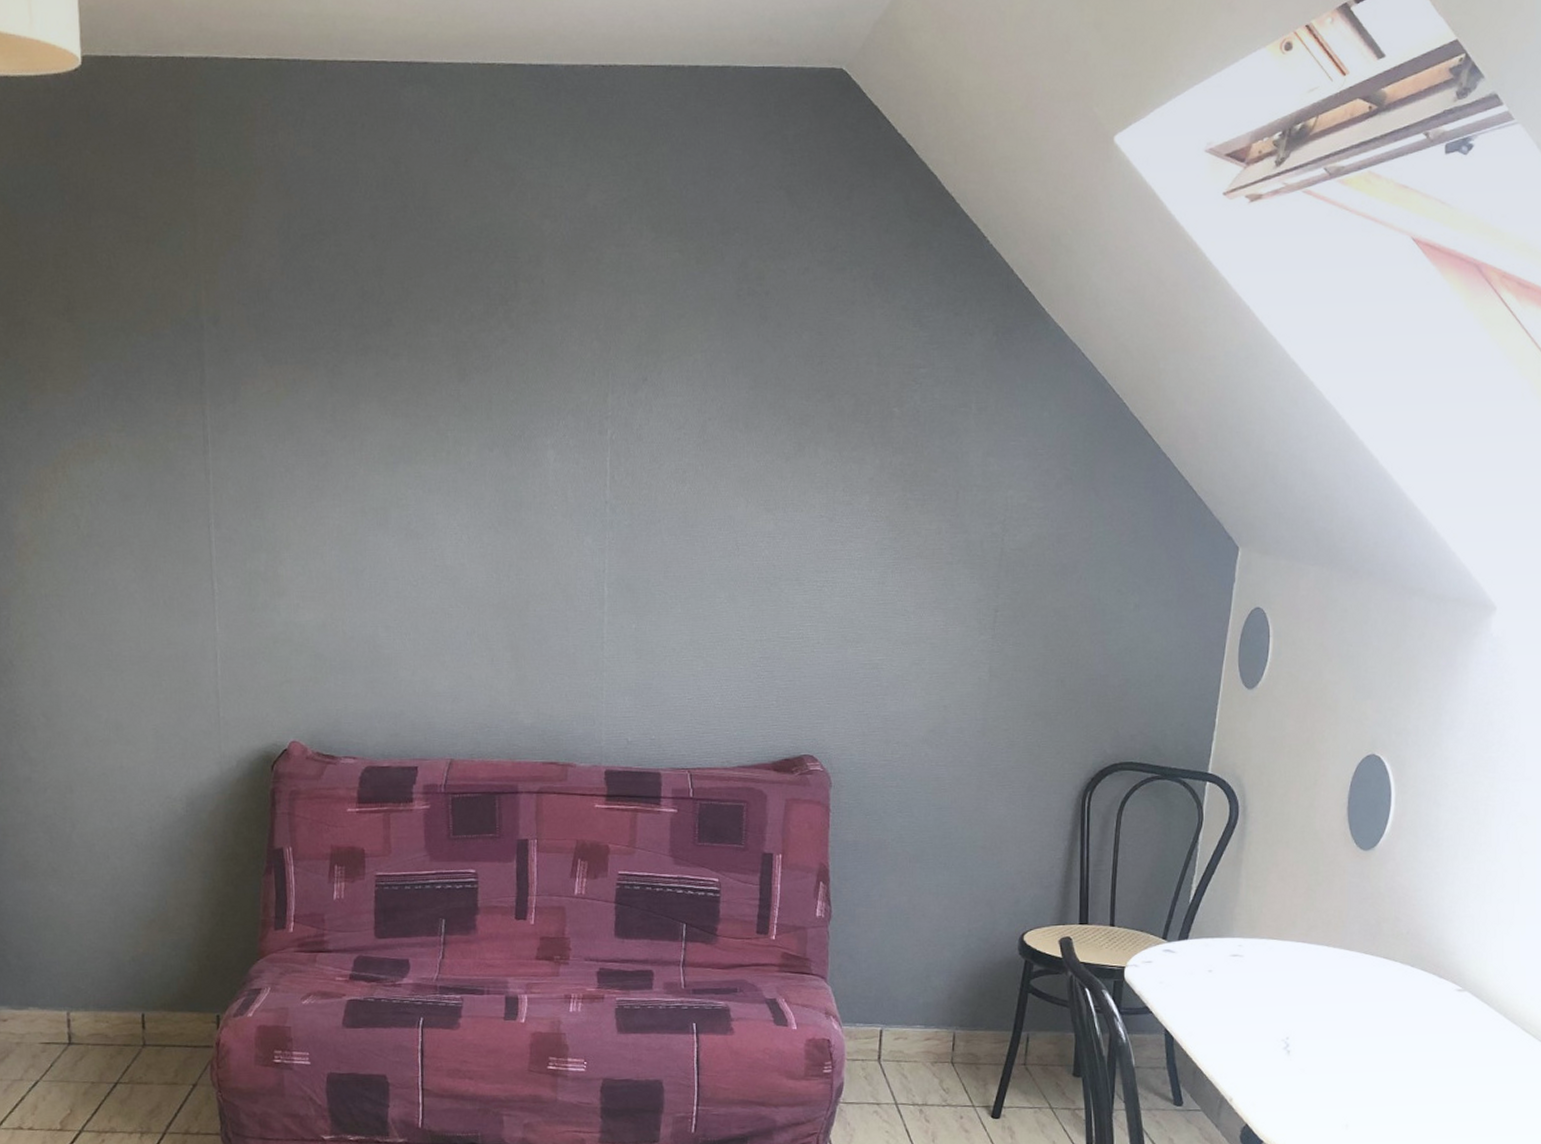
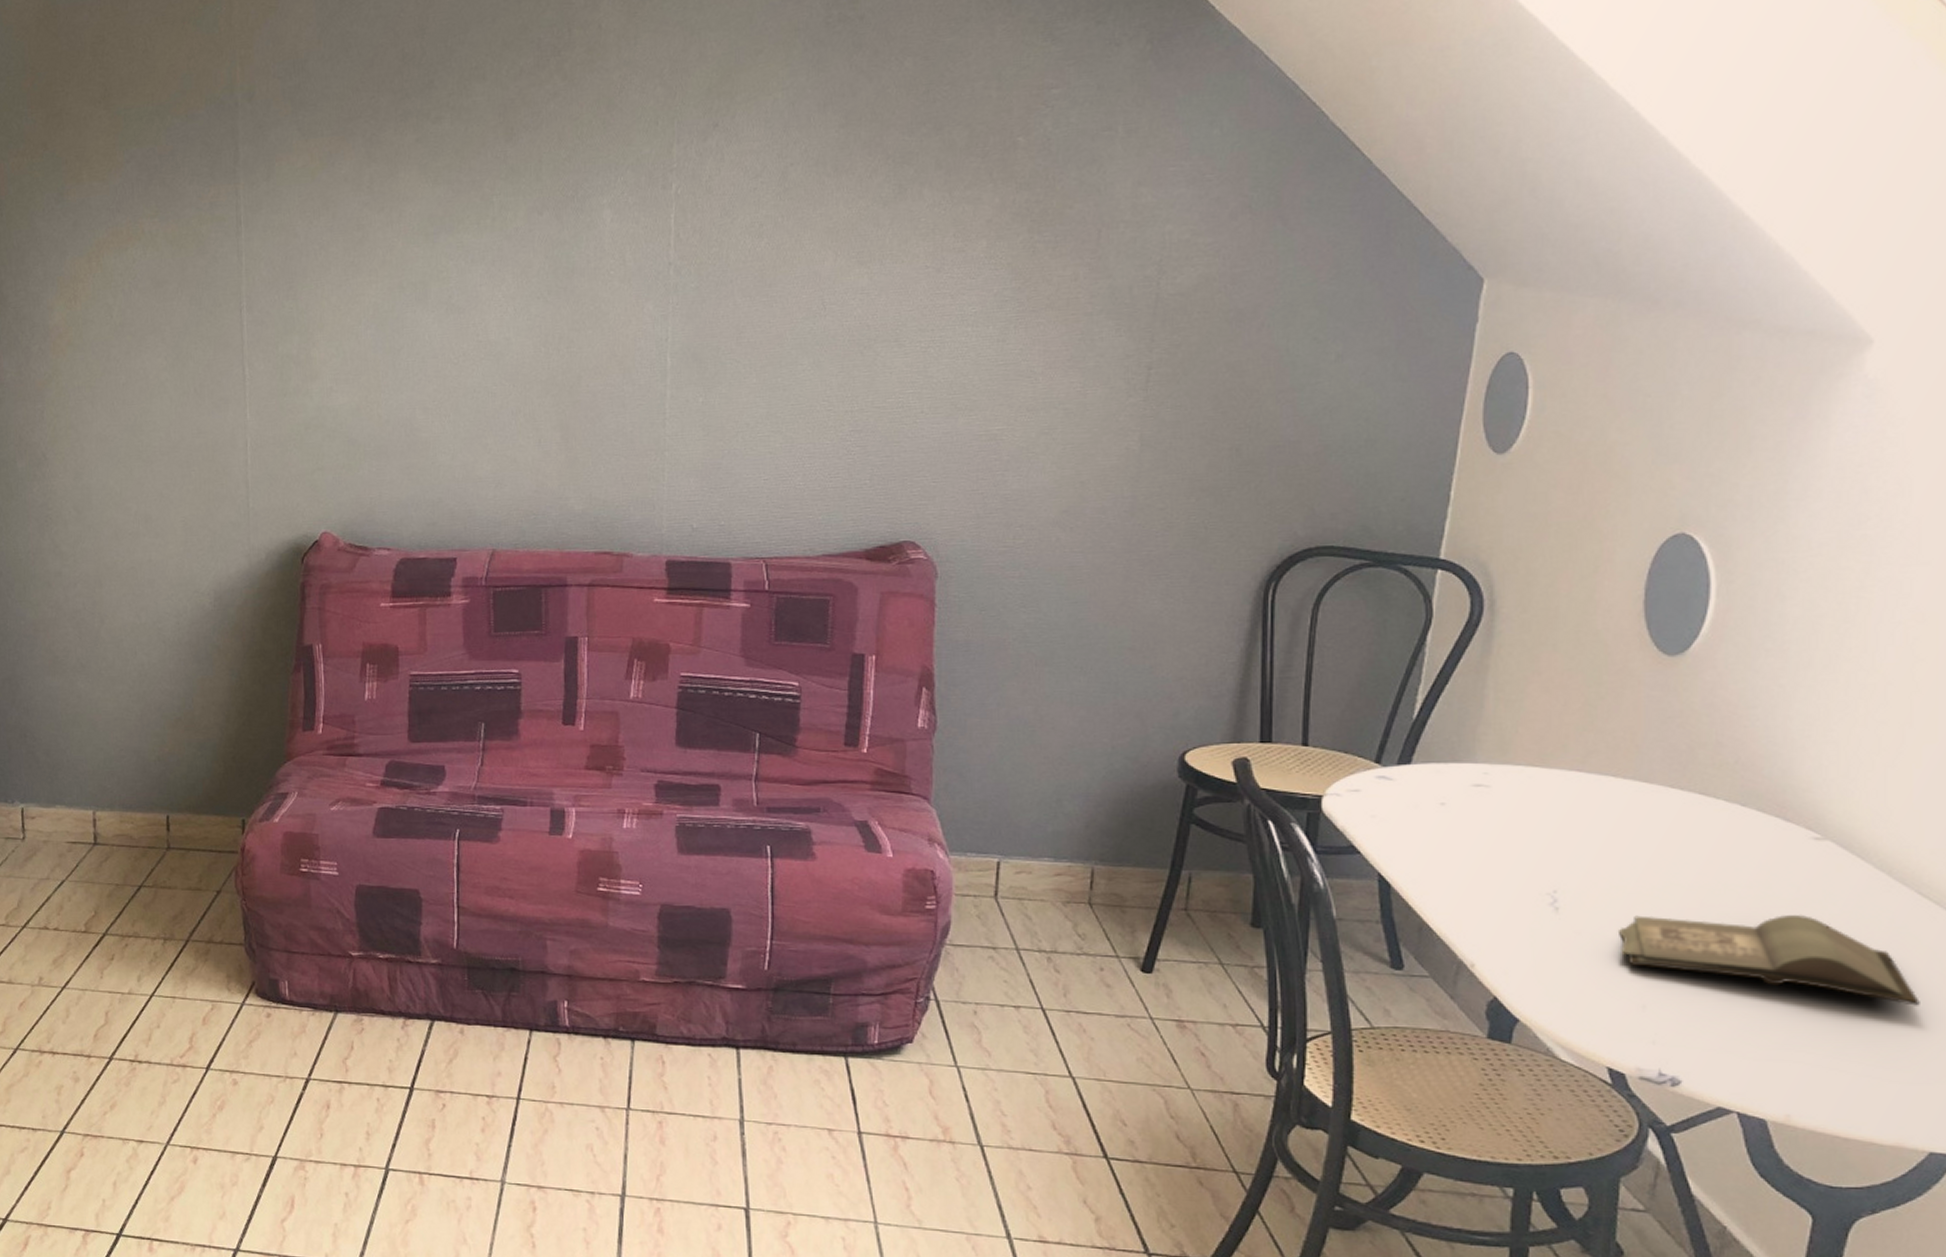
hardback book: none [1329,1048,1524,1115] -> present [1617,914,1920,1006]

